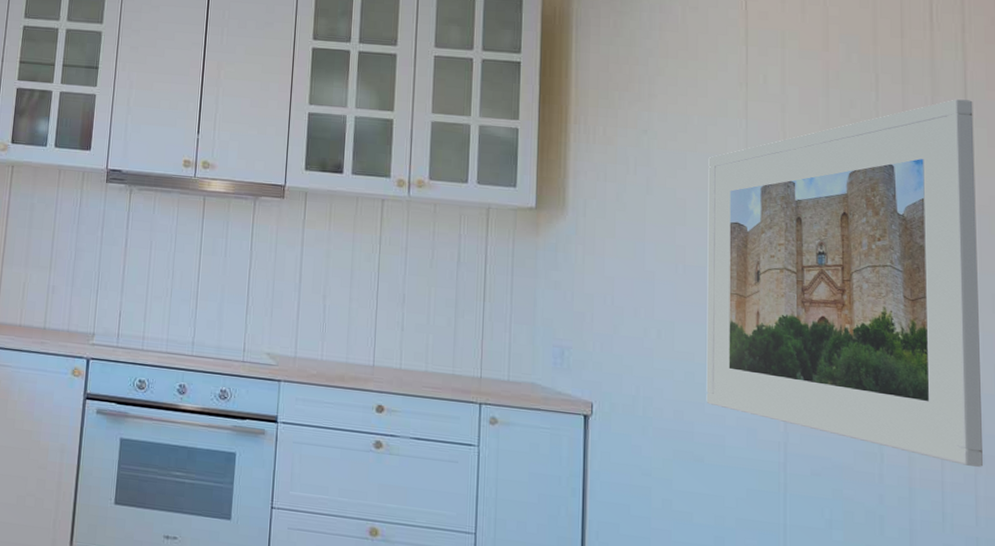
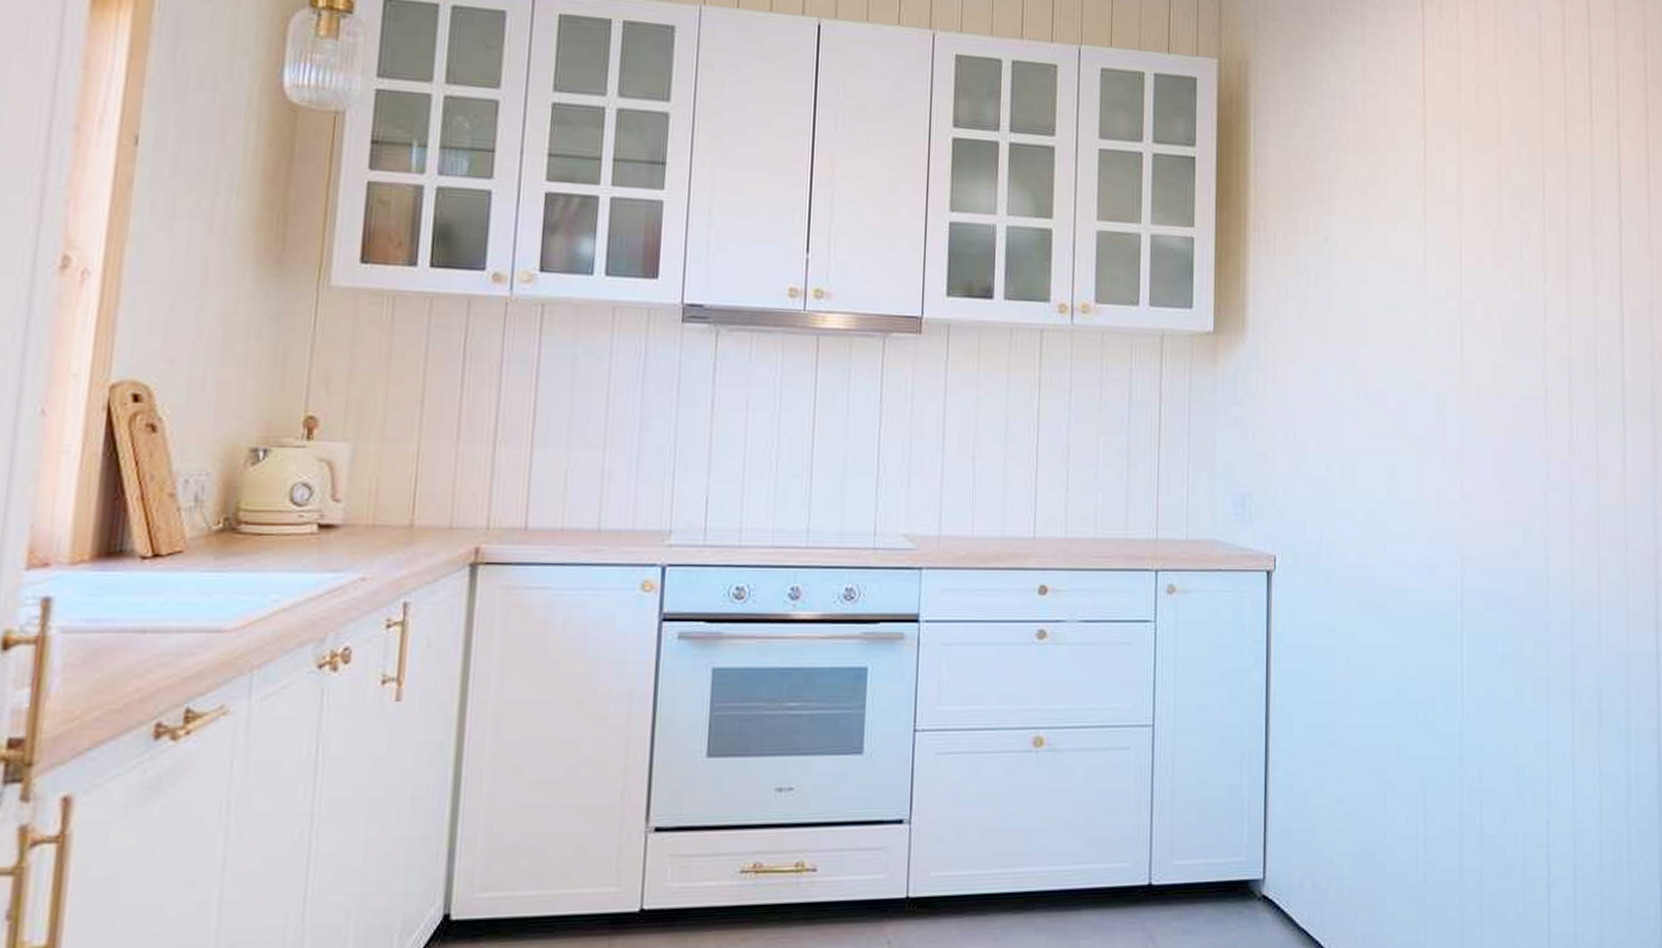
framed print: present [706,99,984,467] -> none [1388,198,1634,581]

